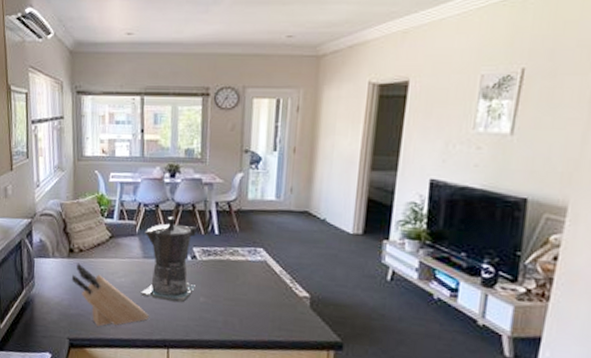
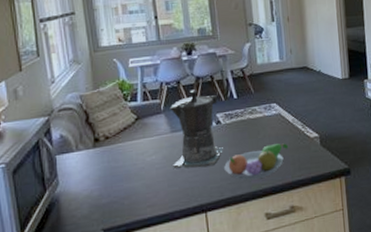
knife block: present [71,263,150,327] -> none [99,150,185,209]
fruit bowl: none [194,293,271,329] -> present [224,143,289,180]

